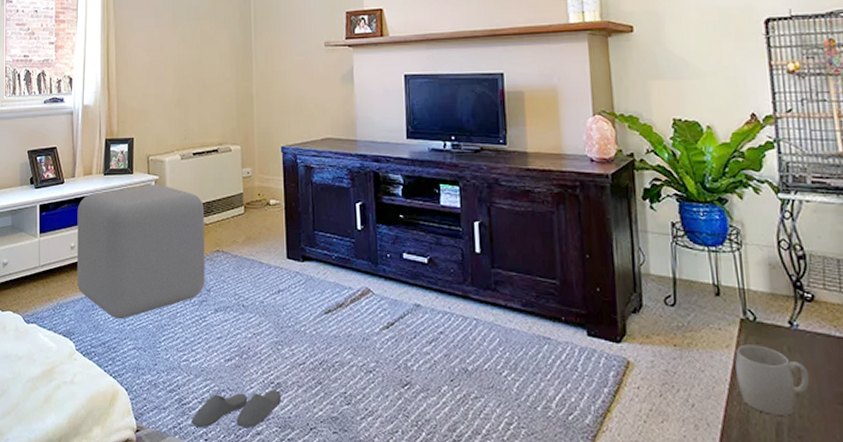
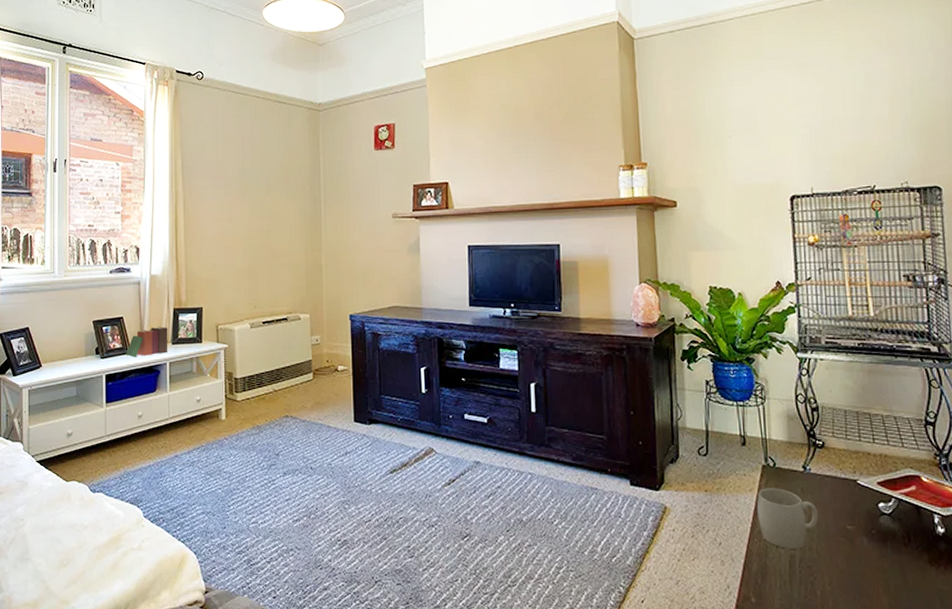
books: none [59,157,100,188] -> present [126,326,168,358]
cube: present [76,184,205,319] -> none [144,352,274,485]
slippers: present [191,390,281,428] -> none [260,547,347,585]

